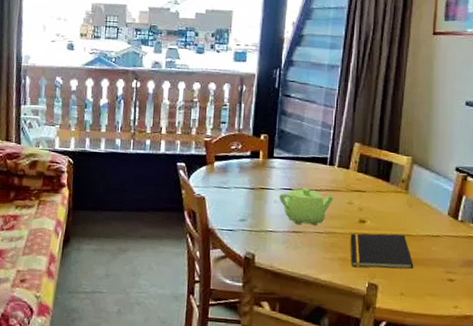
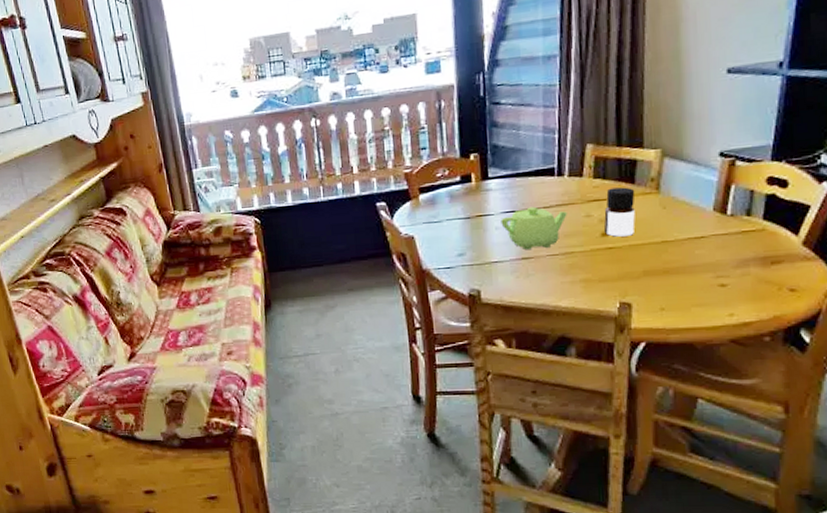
notepad: present [350,233,414,270] -> none [592,241,675,288]
bottle: none [362,182,389,226] -> present [604,187,635,237]

